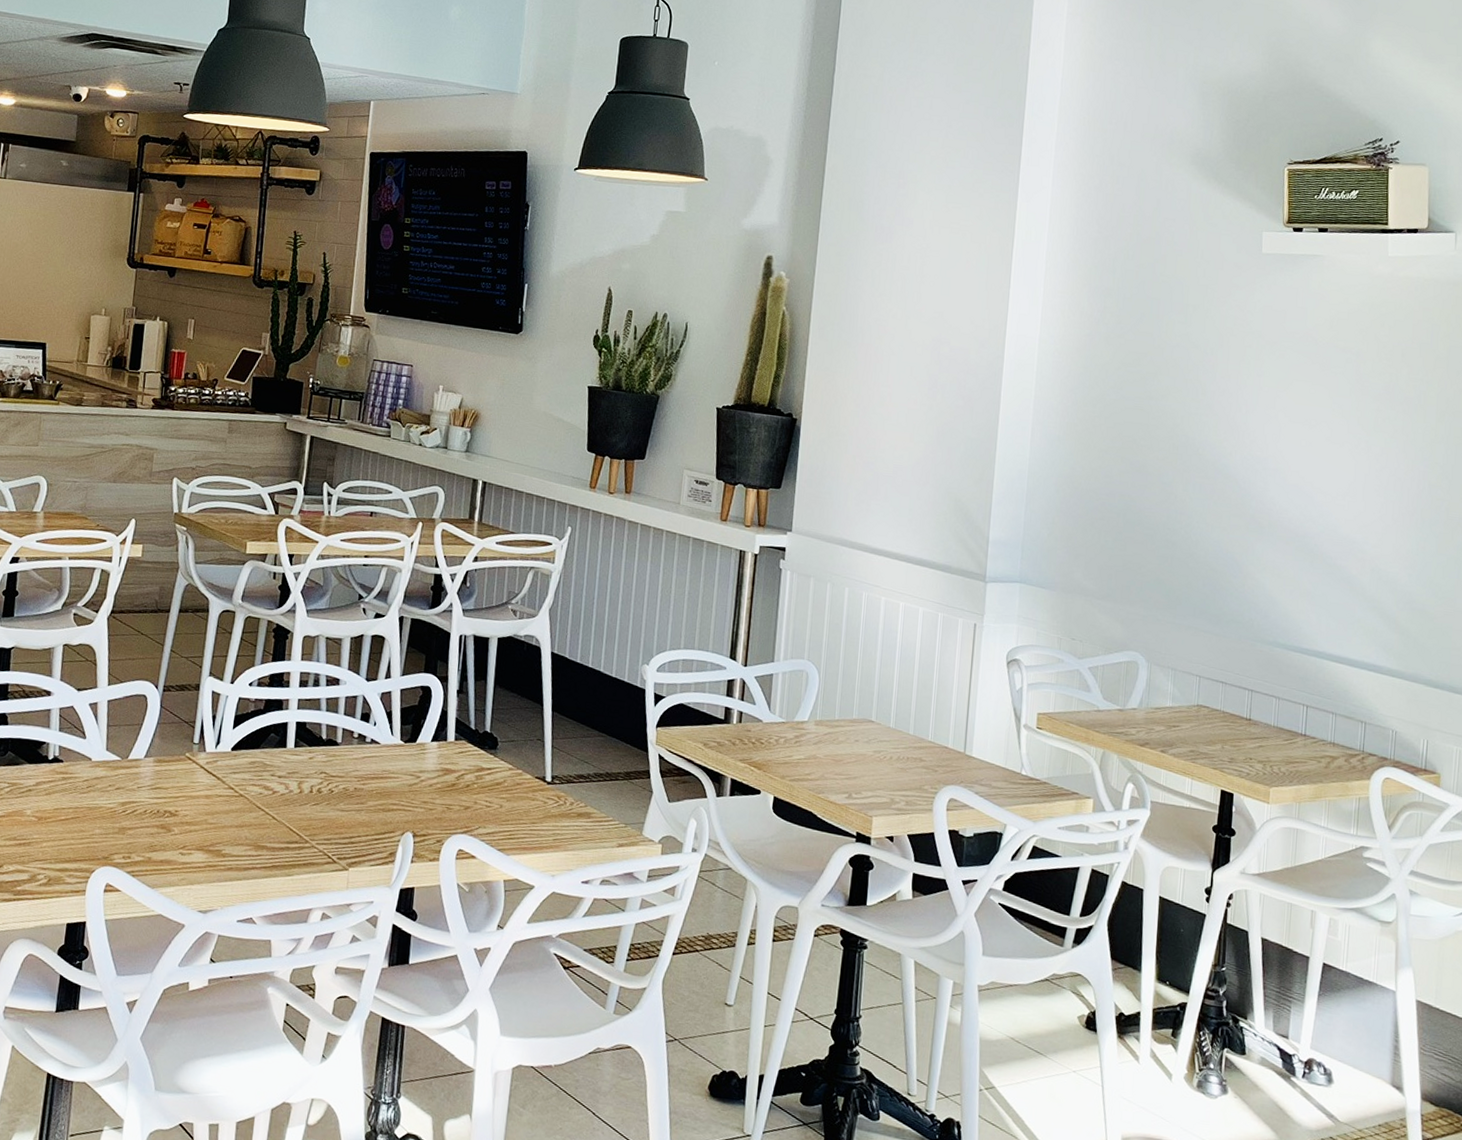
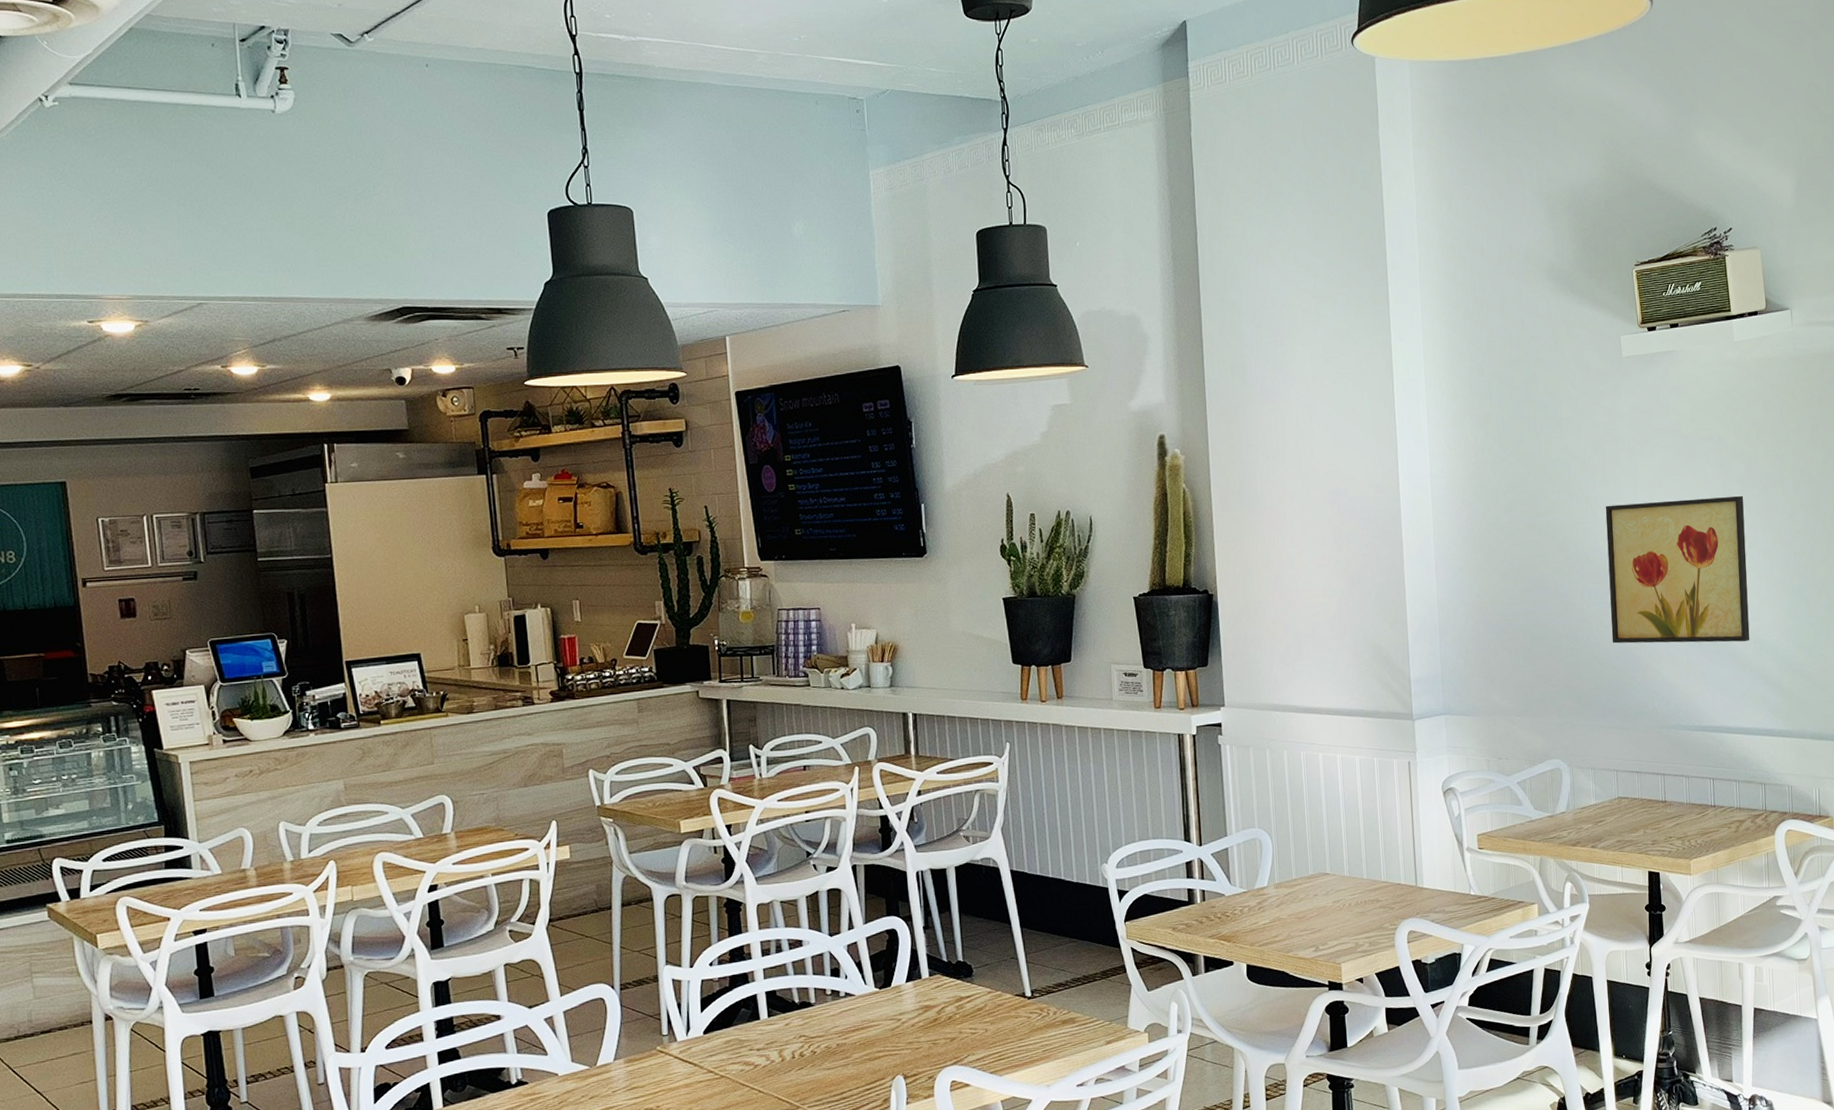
wall art: none [1212,400,1379,569] -> present [1605,495,1750,644]

